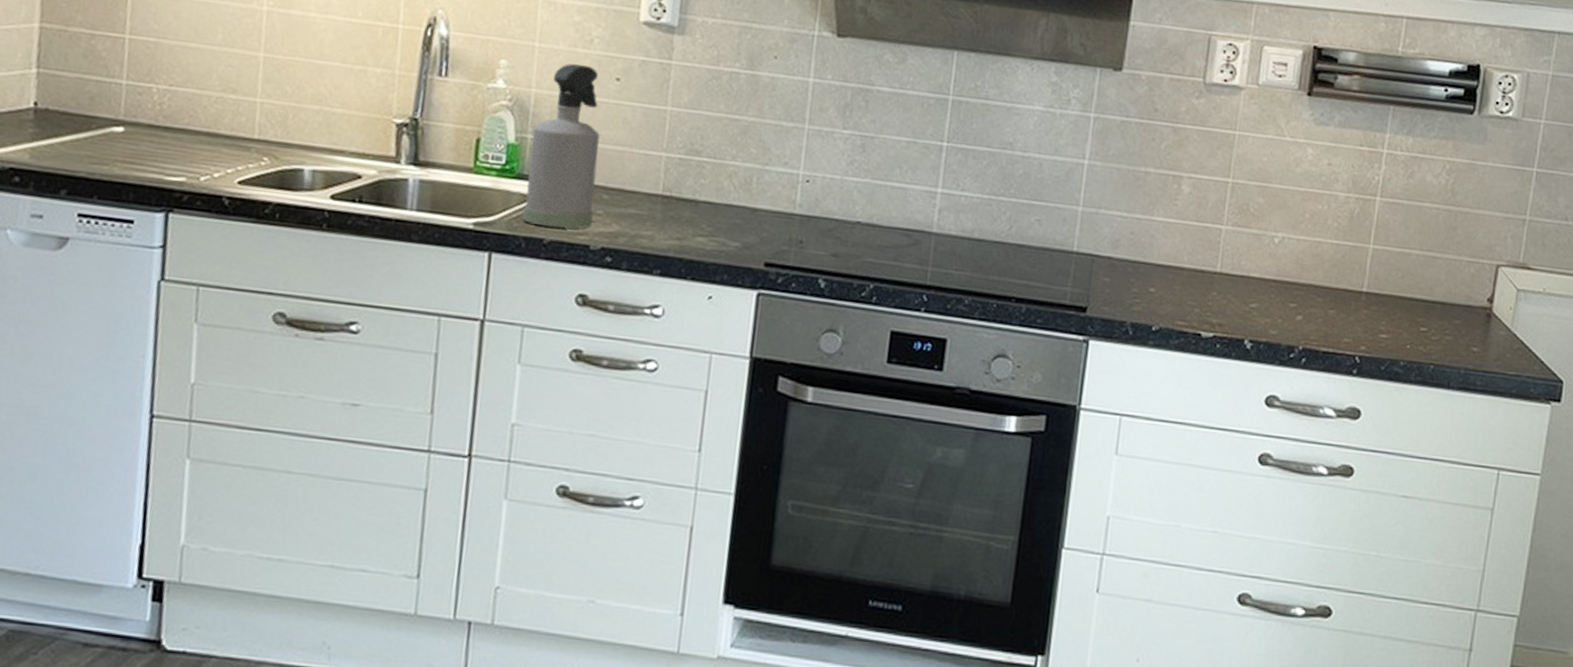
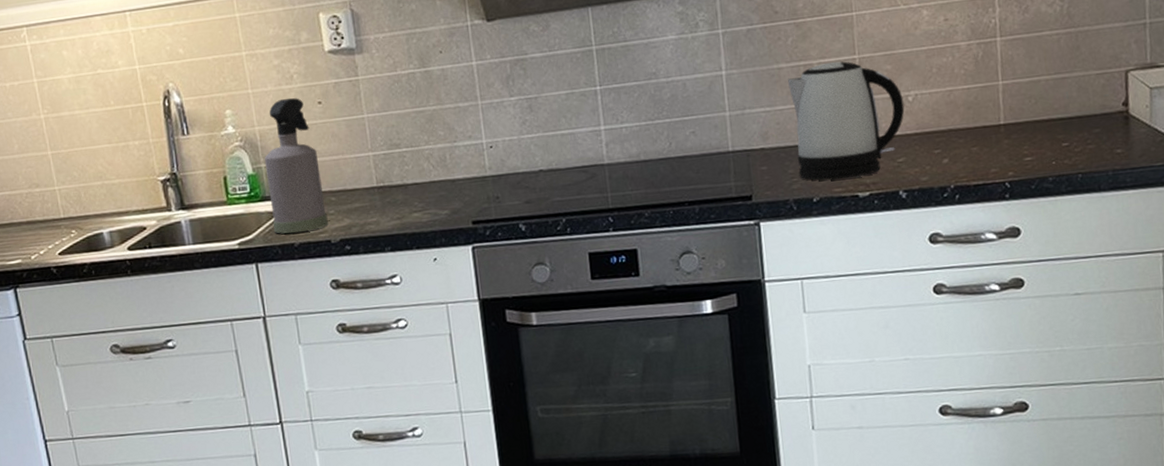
kettle: none [1142,178,1270,314] -> present [788,61,905,180]

